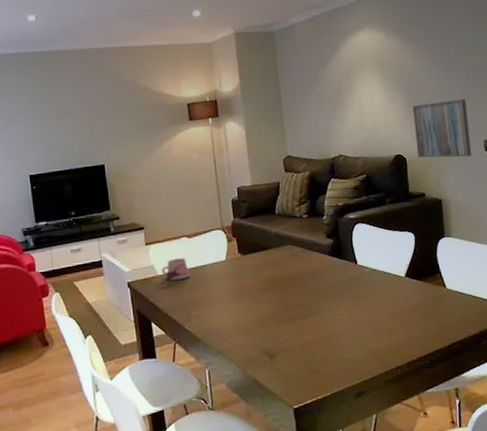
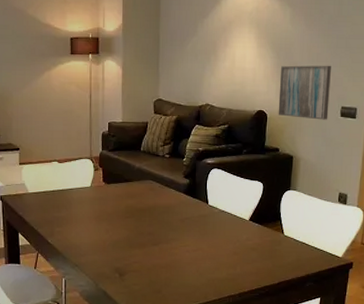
mug: present [161,258,190,281] -> none [32,180,57,200]

